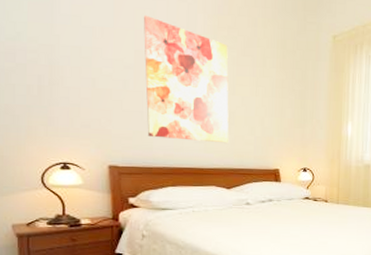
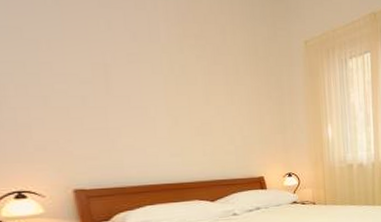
wall art: present [144,15,229,143] -> none [98,24,208,156]

